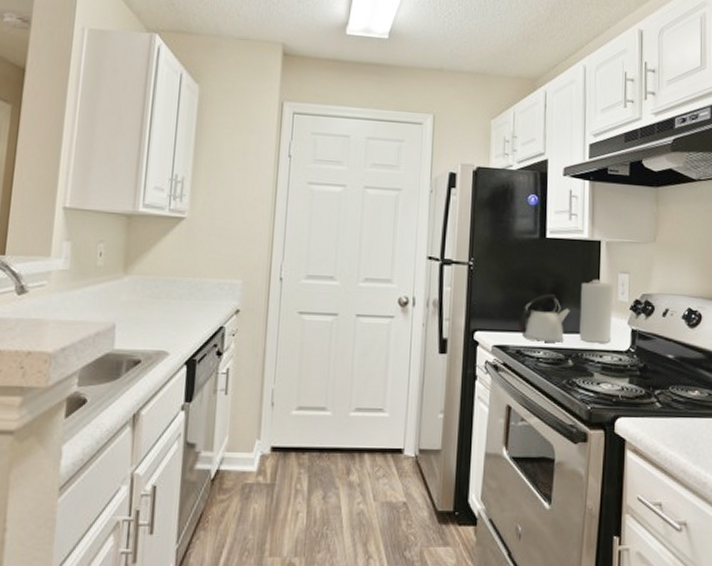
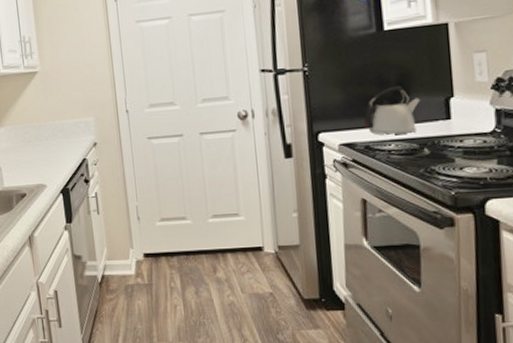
paper towel holder: present [579,279,613,344] -> none [429,63,471,129]

